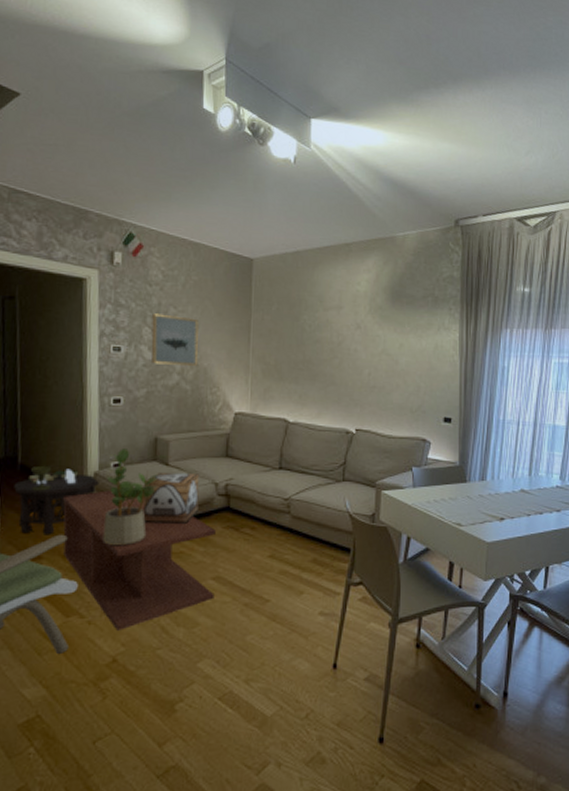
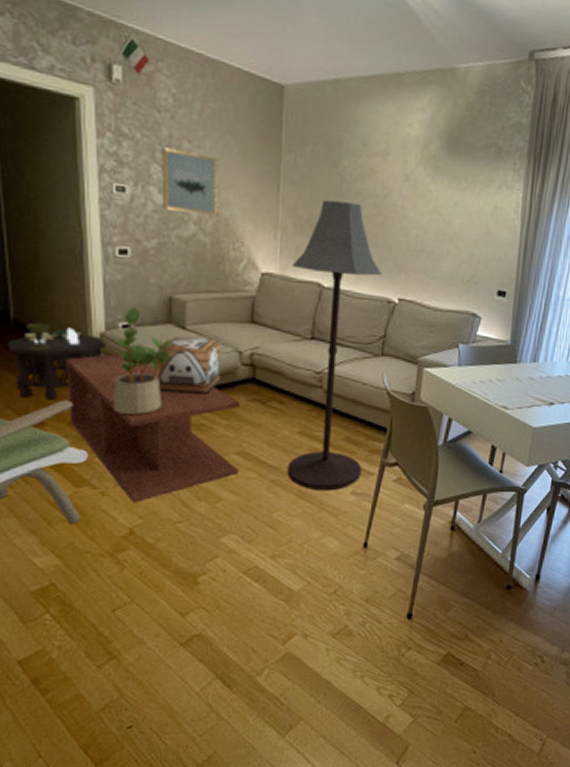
floor lamp: none [259,348,340,613] -> present [287,200,382,491]

